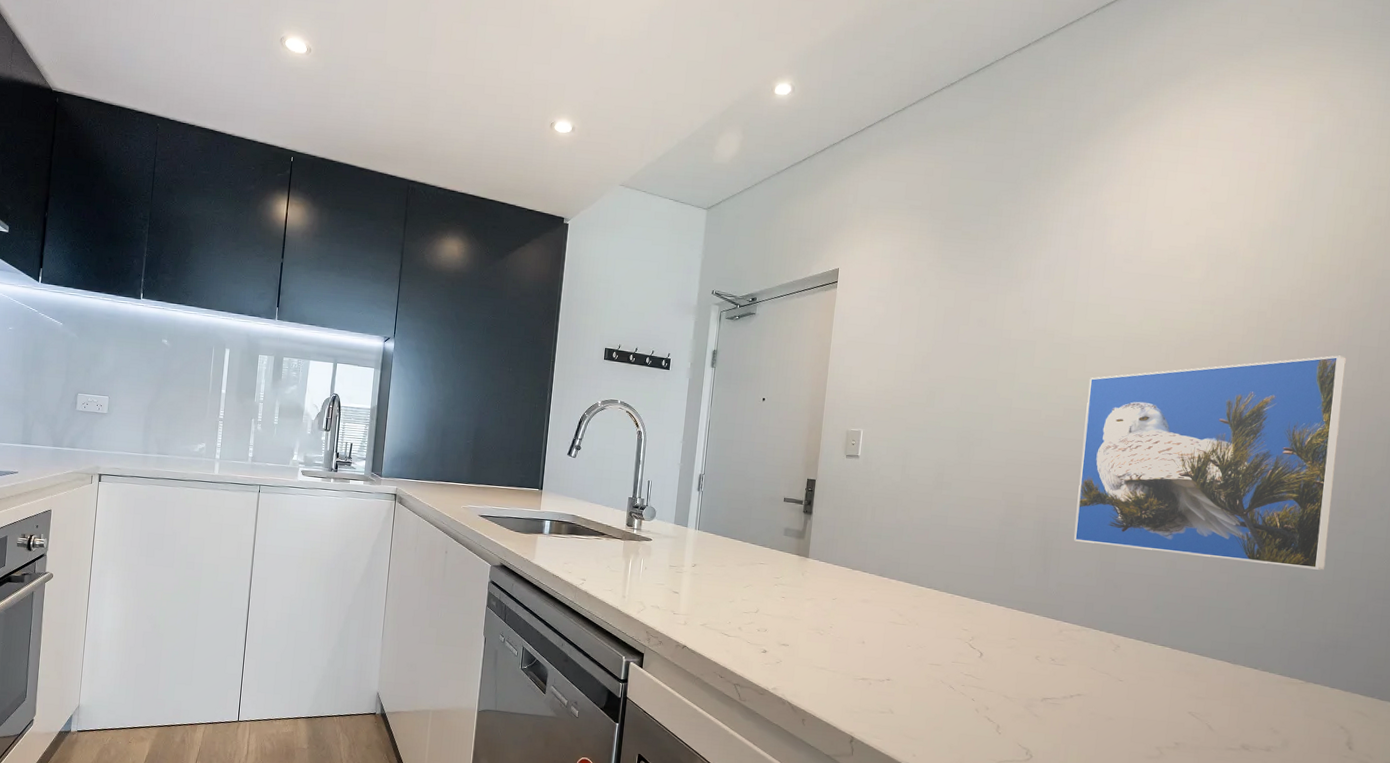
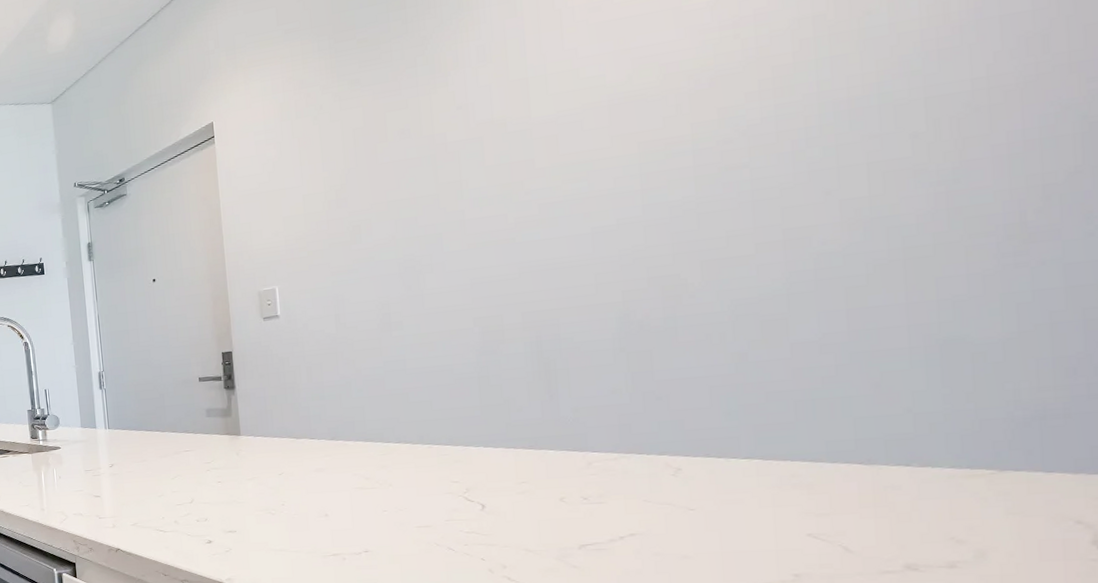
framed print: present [1074,355,1346,570] -> none [568,36,1001,356]

